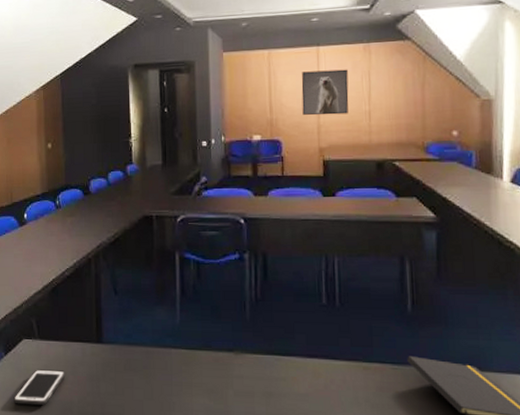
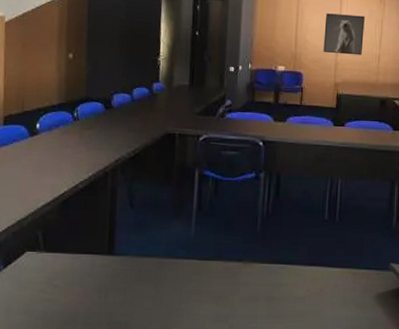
cell phone: present [14,369,65,406] -> none [11,281,71,318]

